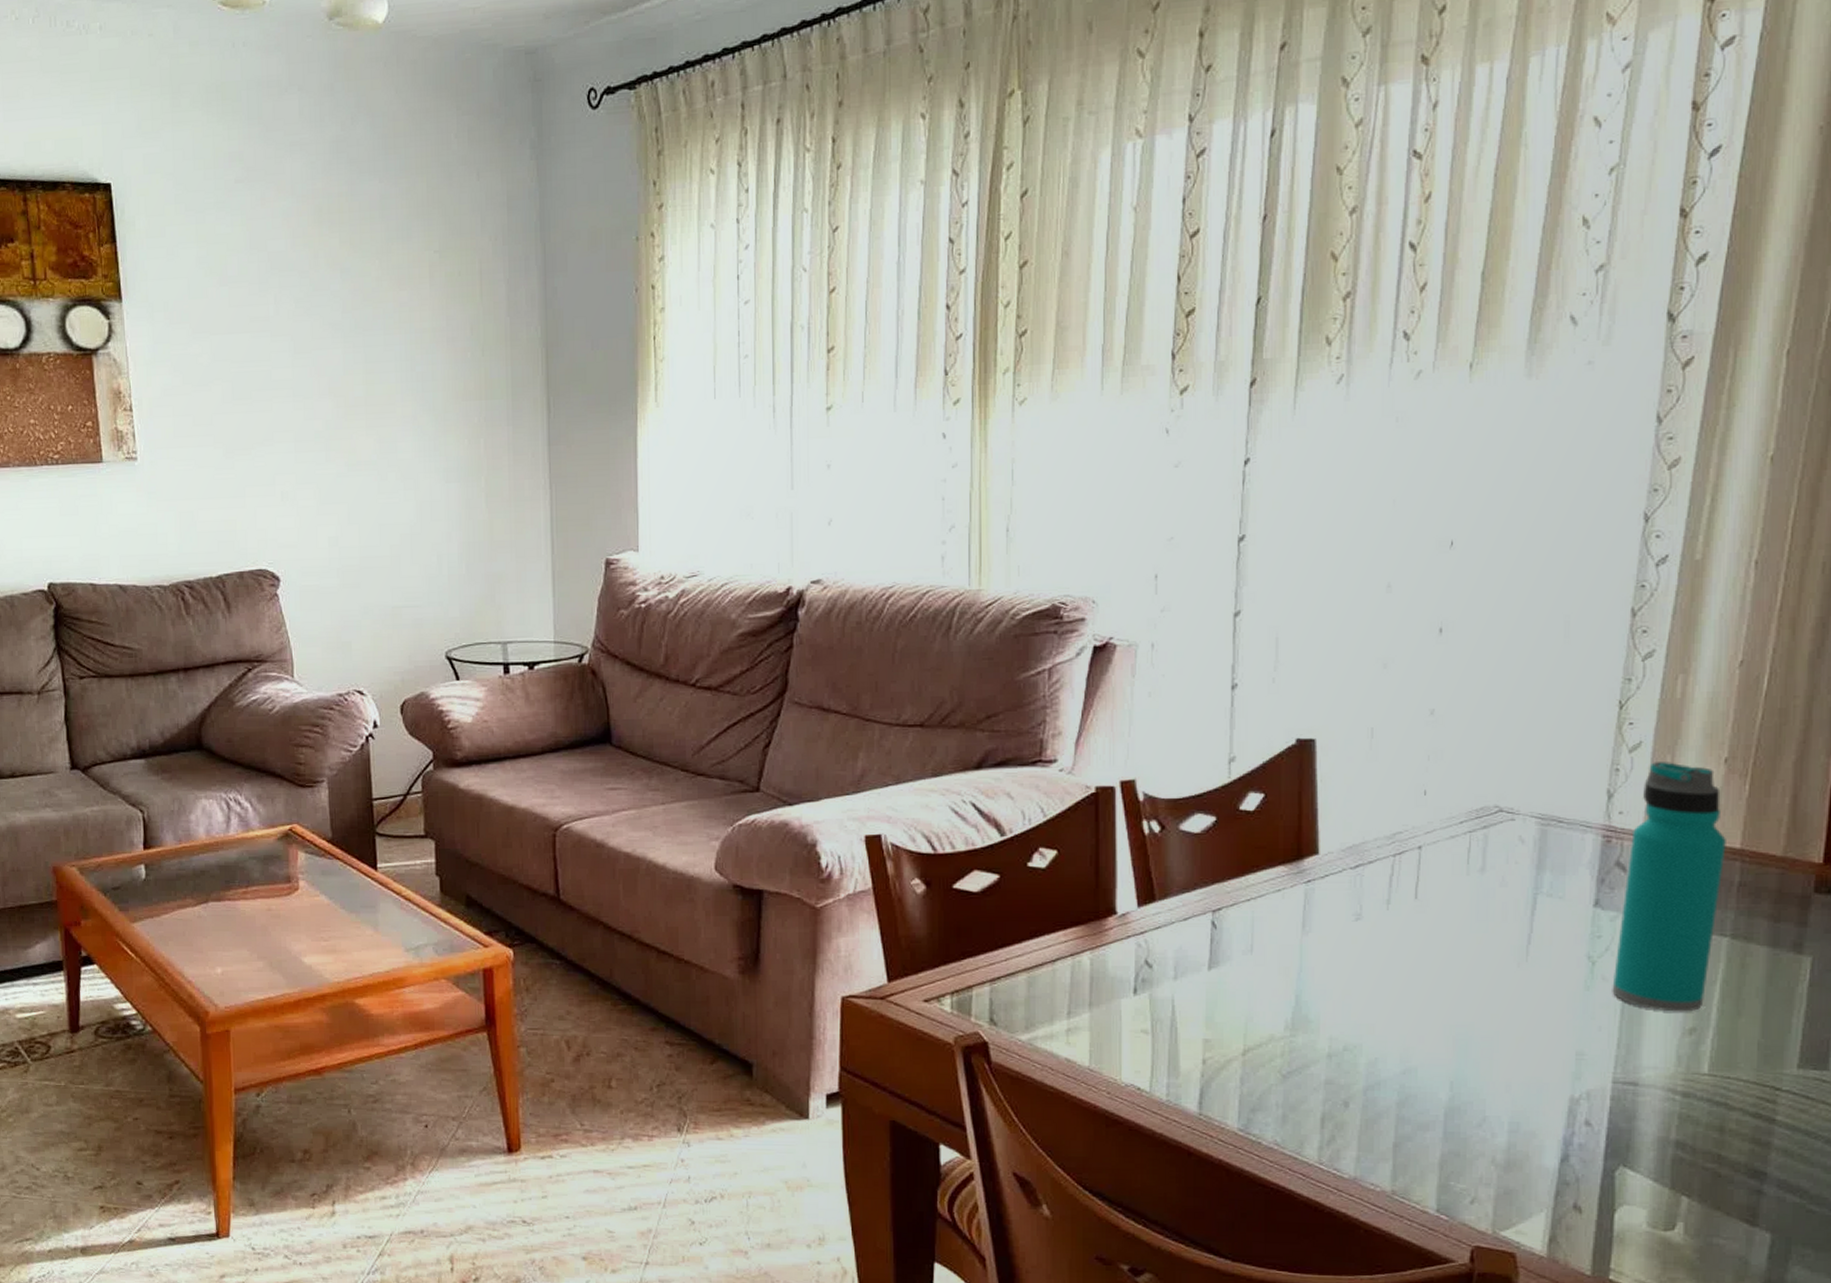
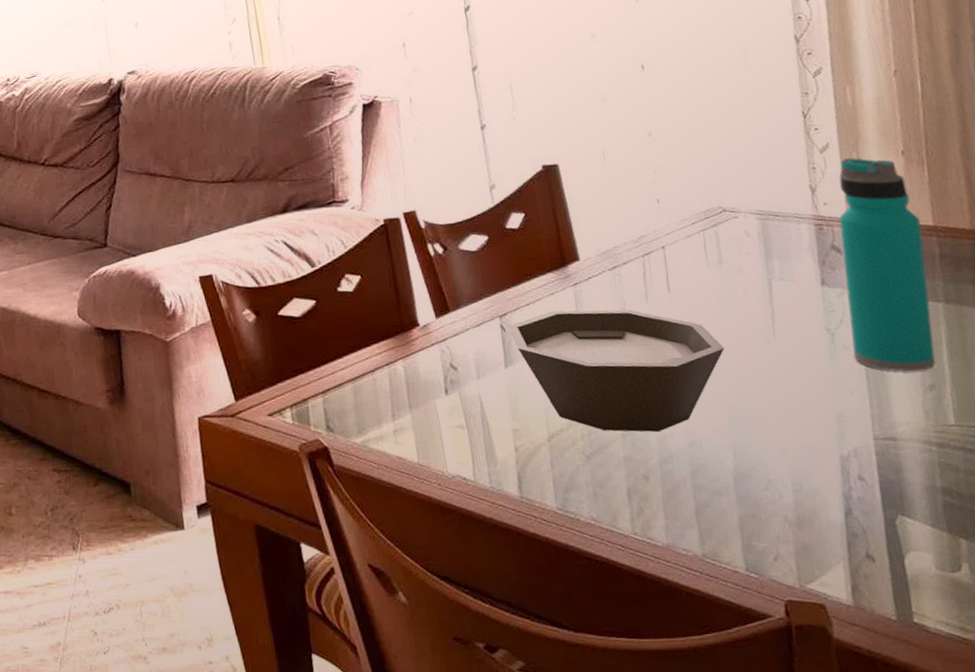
bowl: none [1219,909,1466,1055] -> present [507,309,725,432]

